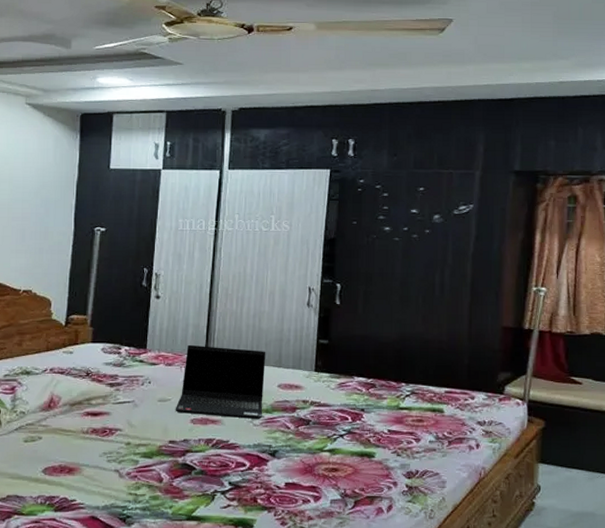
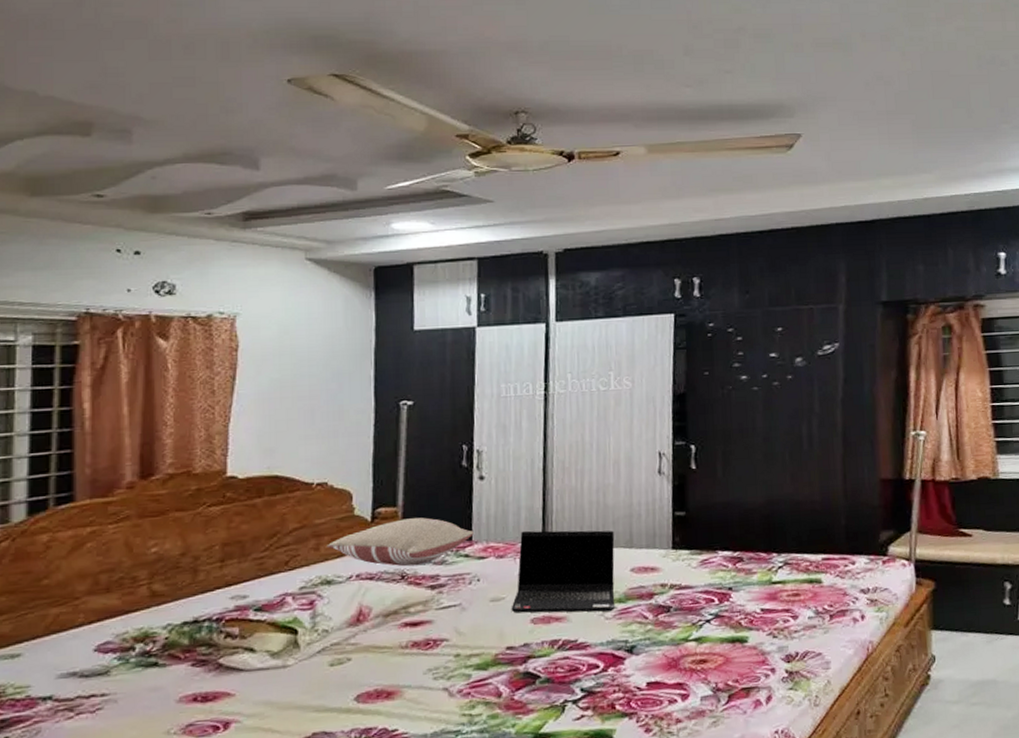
pillow: none [28,326,148,366] -> present [326,517,474,567]

